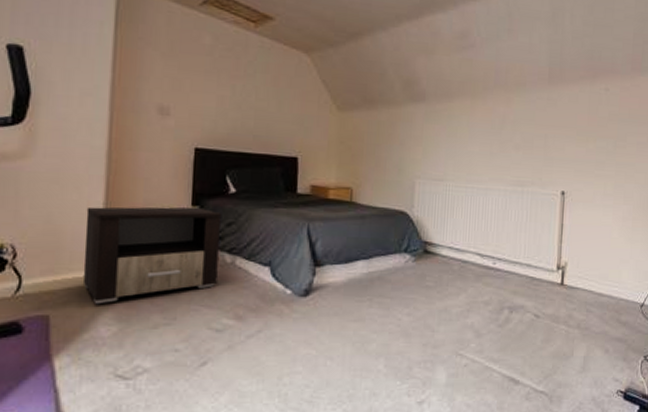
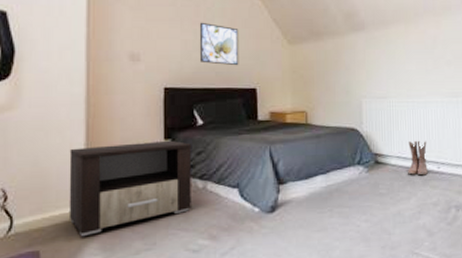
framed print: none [236,76,283,130] -> present [199,22,239,66]
boots: none [459,230,484,271] -> present [408,140,428,176]

